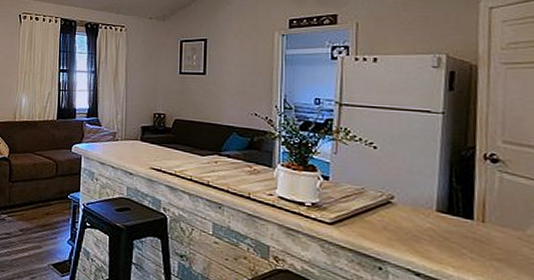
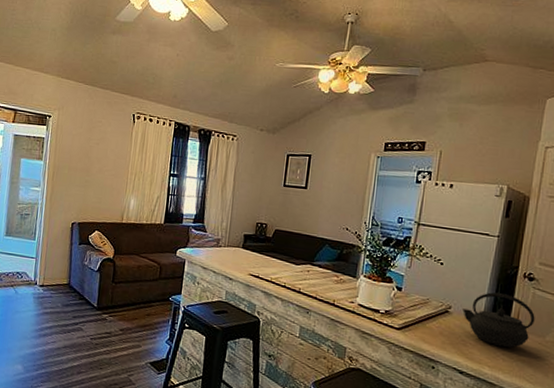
kettle: none [409,178,508,244] -> present [463,292,535,348]

